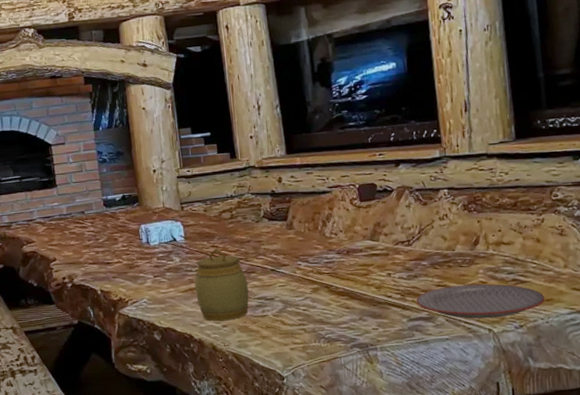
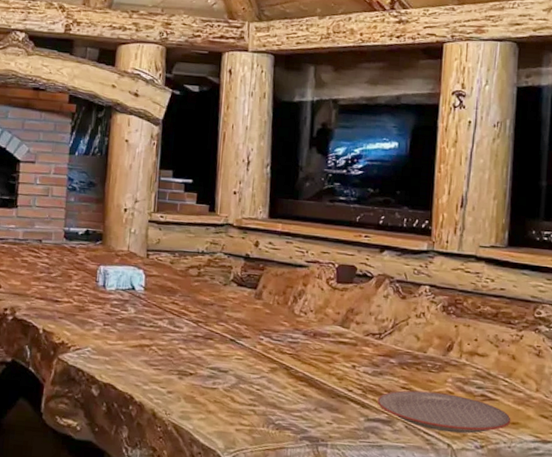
jar: present [194,248,249,321] -> none [145,305,203,387]

